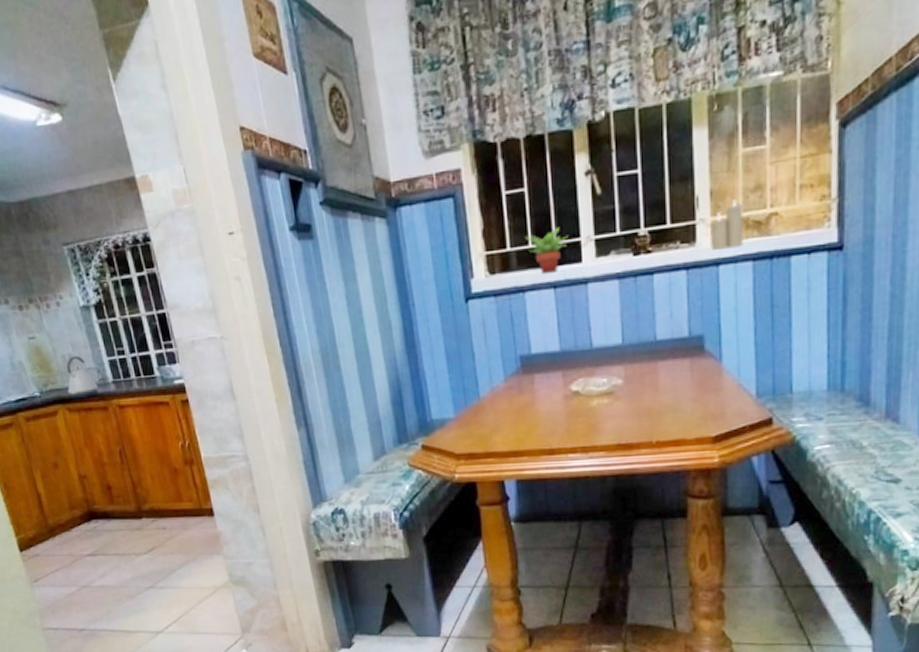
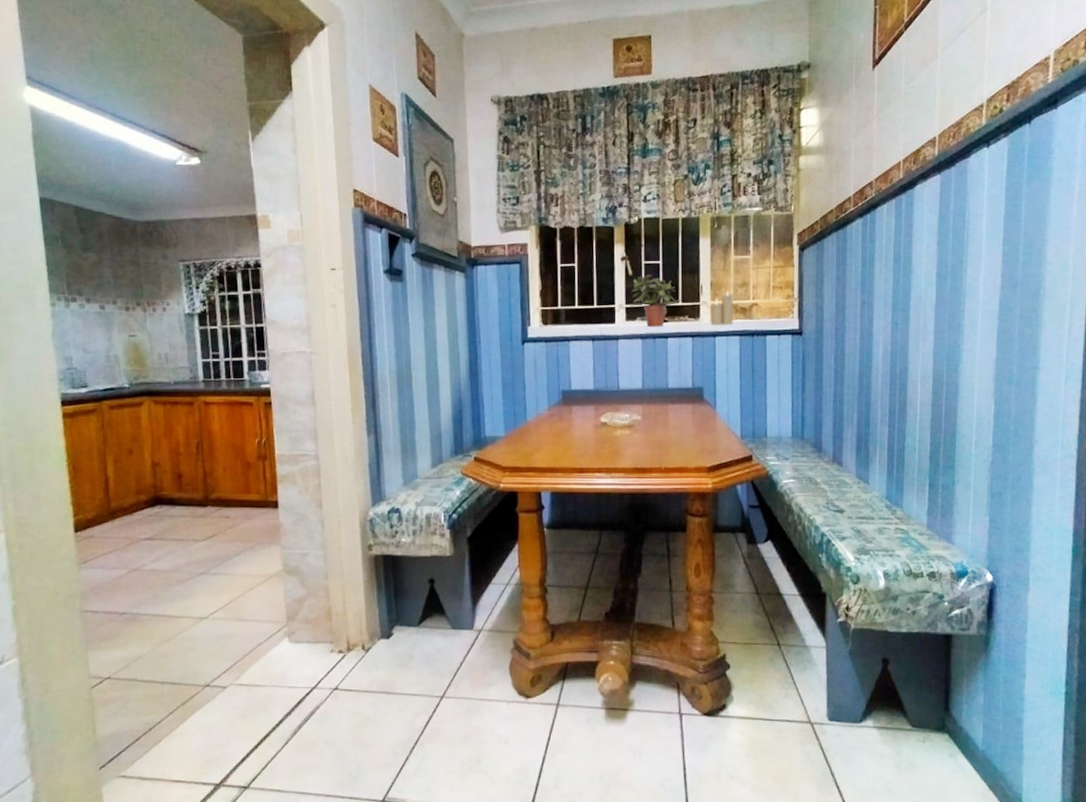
kettle: present [66,355,99,400] -> none [157,355,188,394]
succulent plant: present [524,227,568,275] -> none [572,295,606,330]
potted plant: none [599,190,670,264] -> present [629,275,681,328]

